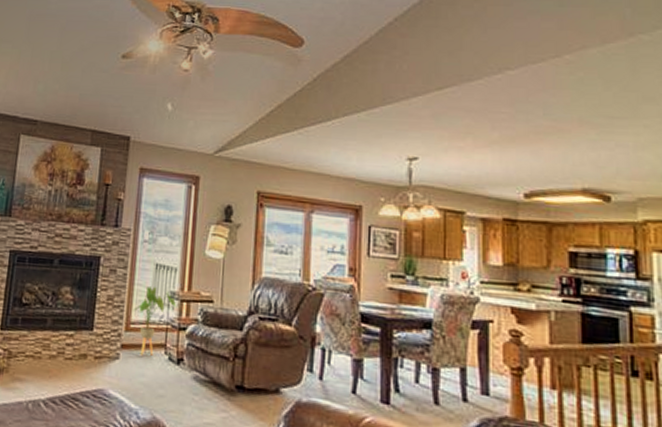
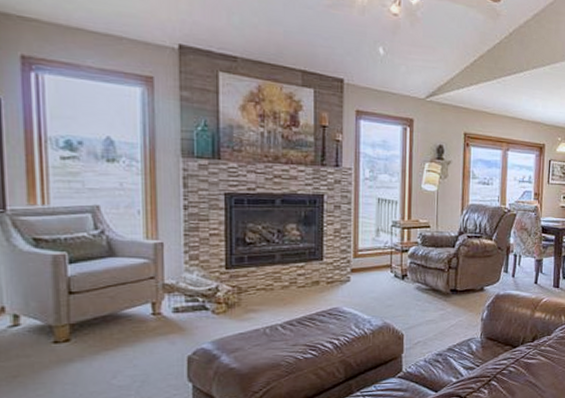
house plant: present [133,287,176,356] -> none [360,218,398,276]

